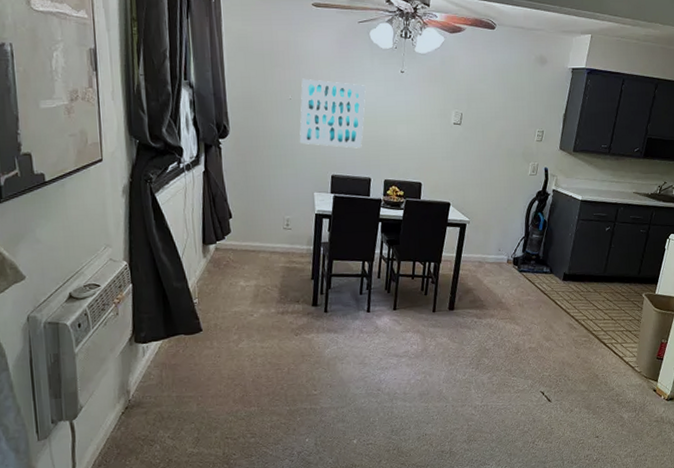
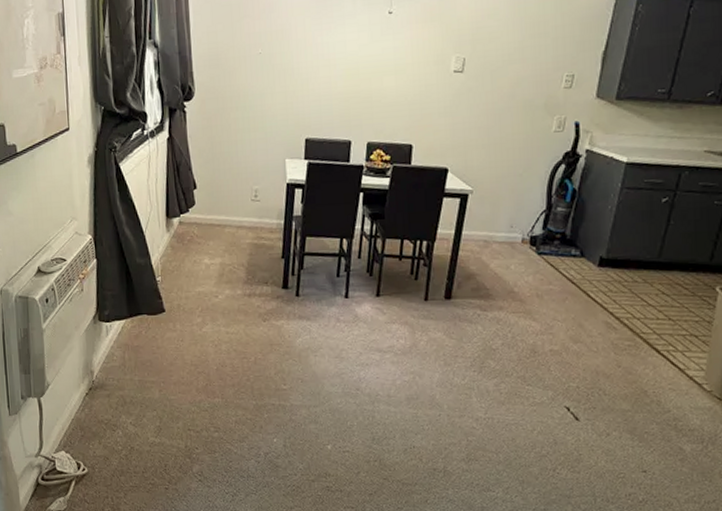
wall art: present [299,78,366,149] -> none [269,28,346,107]

